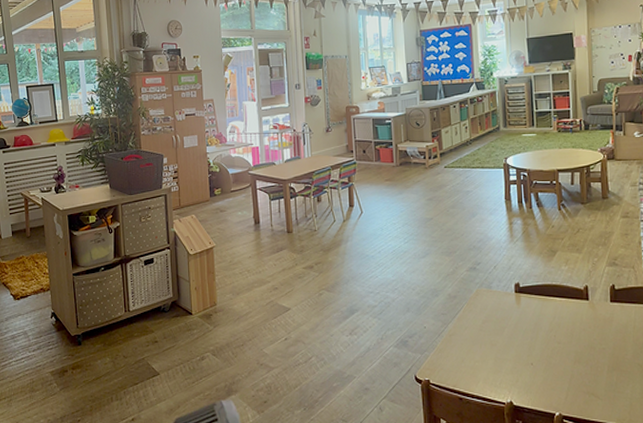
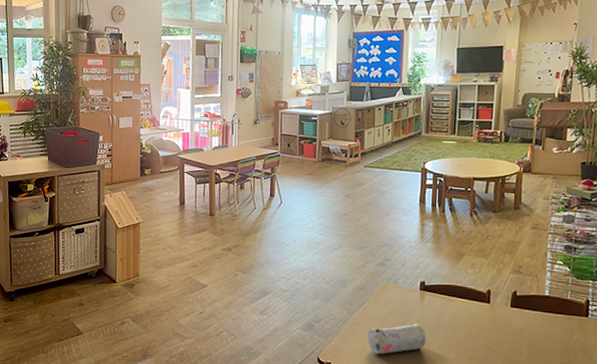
pencil case: none [465,329,528,366] -> present [367,324,427,355]

